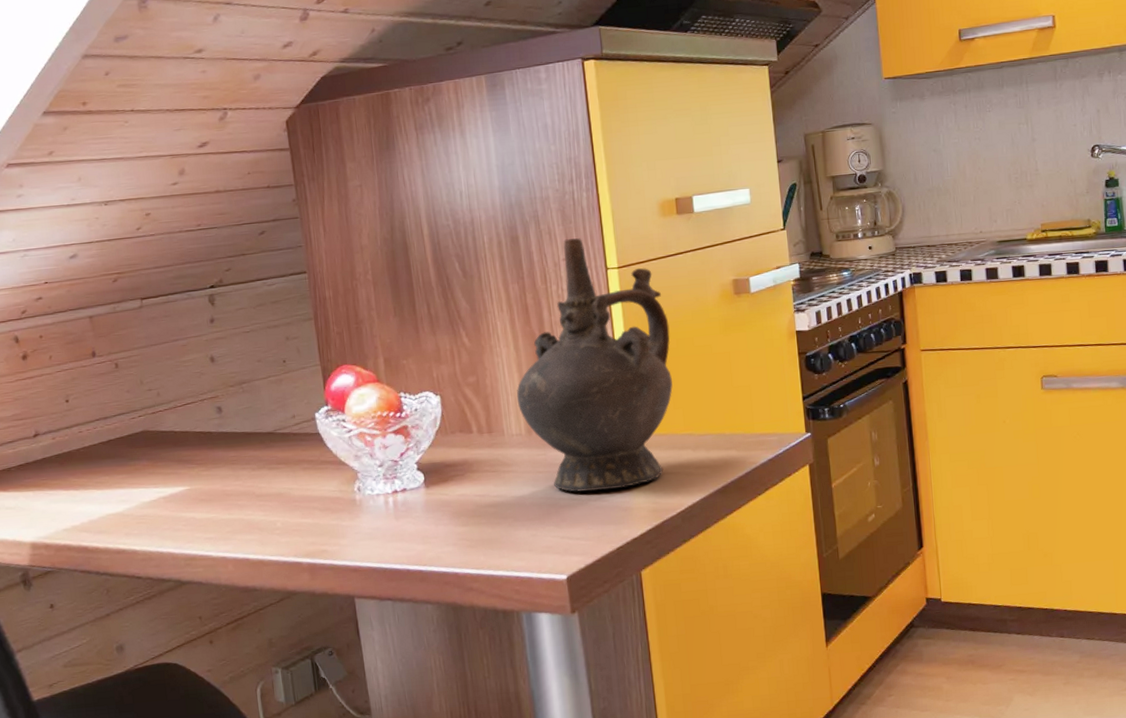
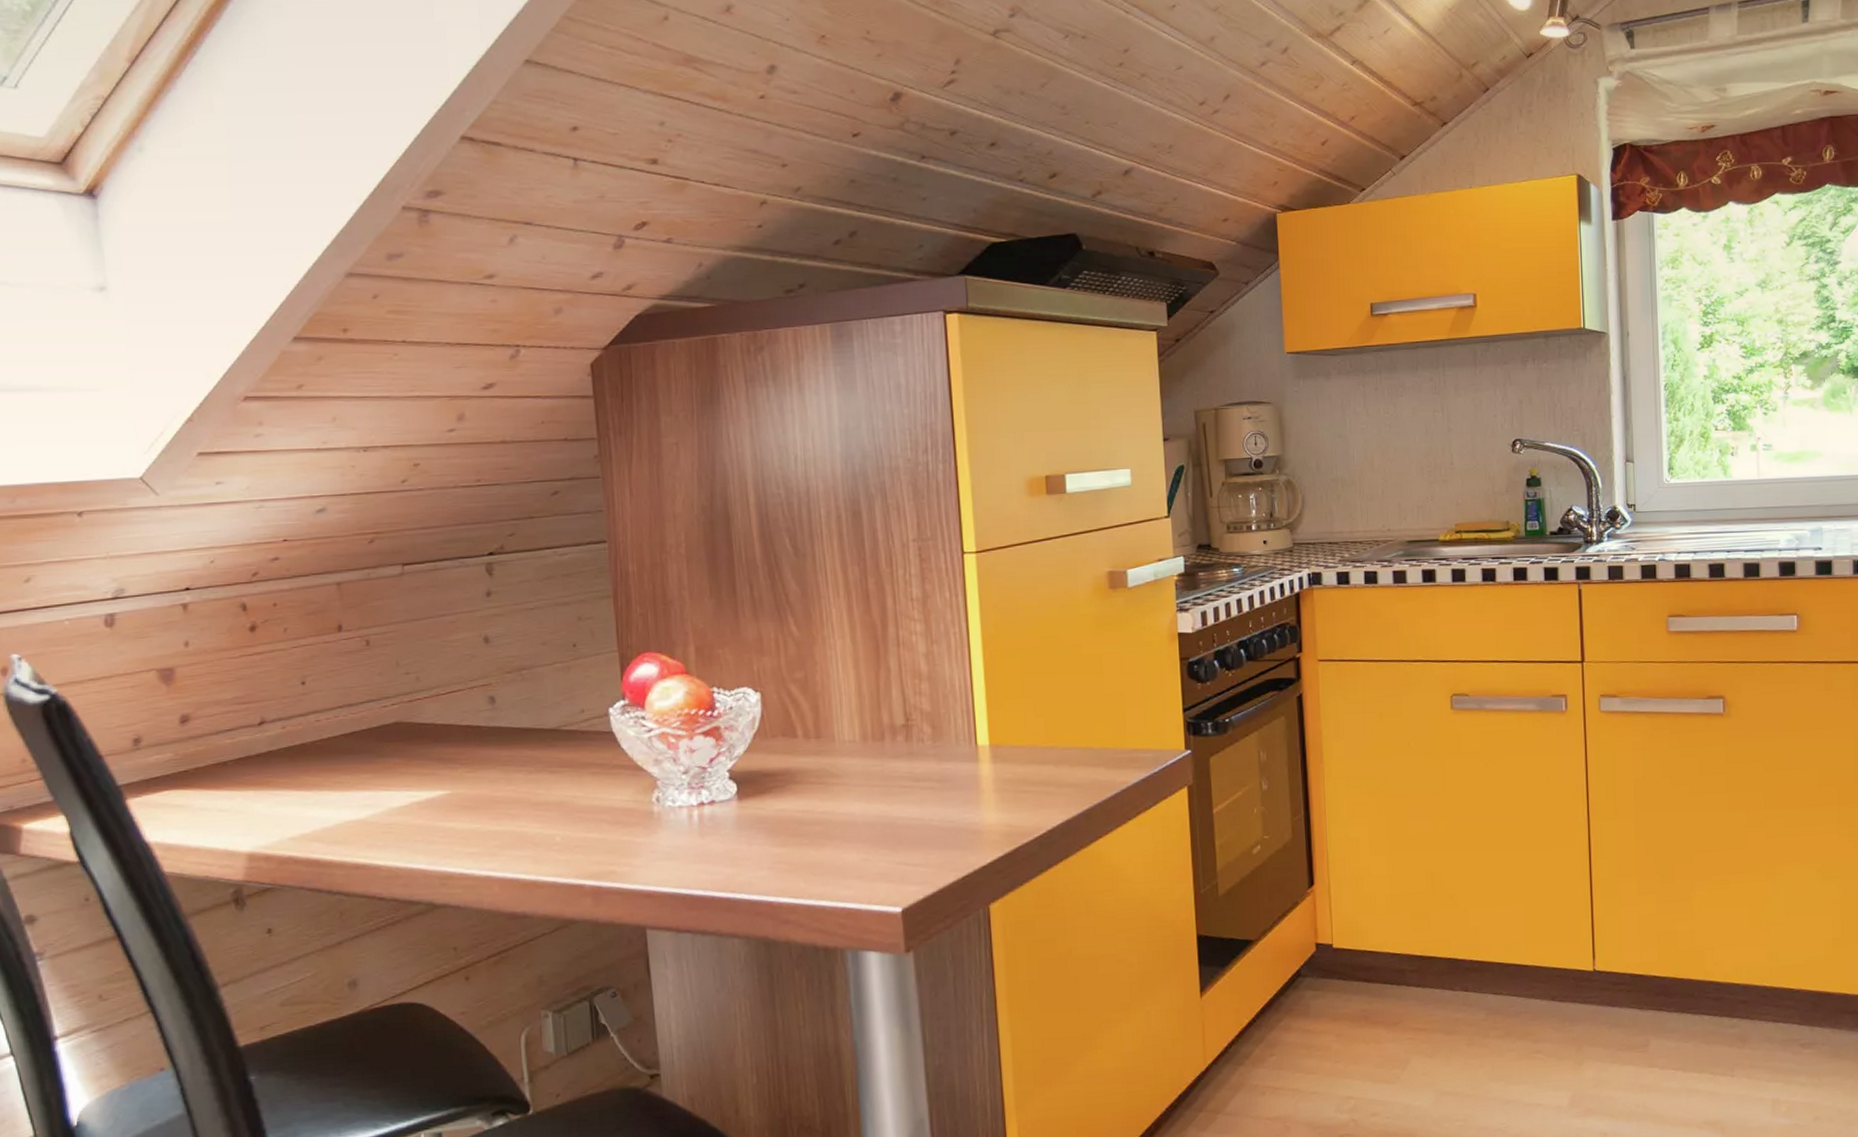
ceremonial vessel: present [516,238,673,493] -> none [851,516,1034,811]

